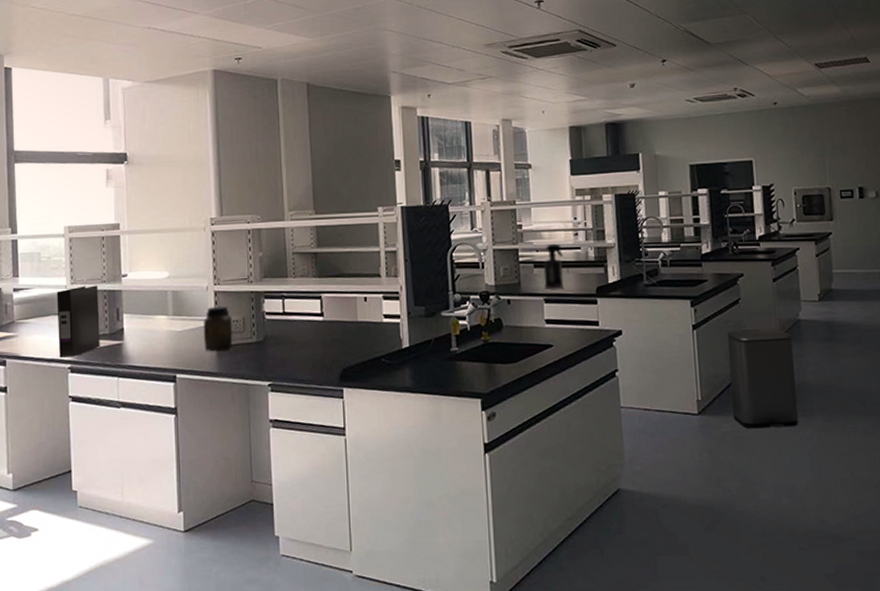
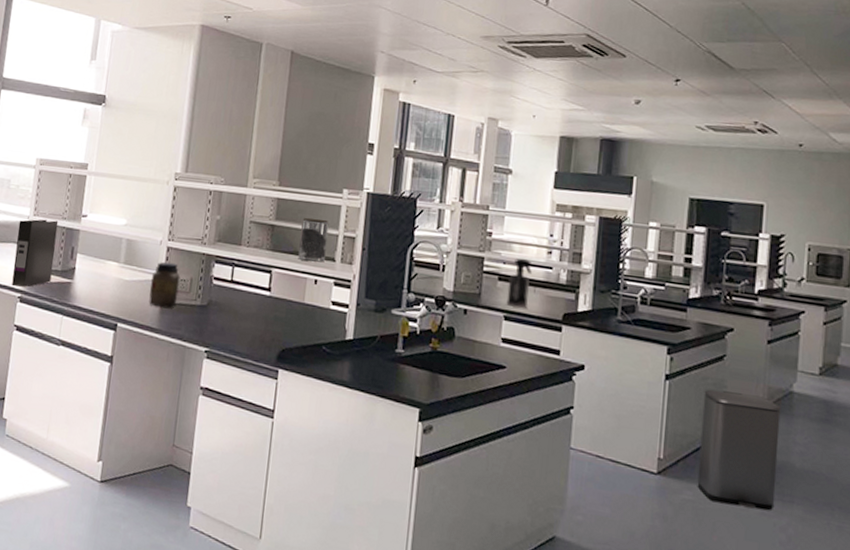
jar: none [343,240,371,281] -> present [298,218,329,263]

